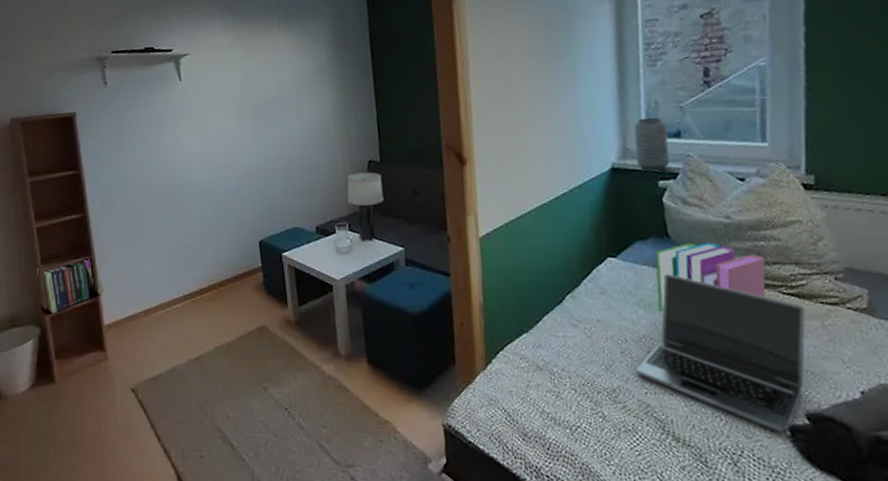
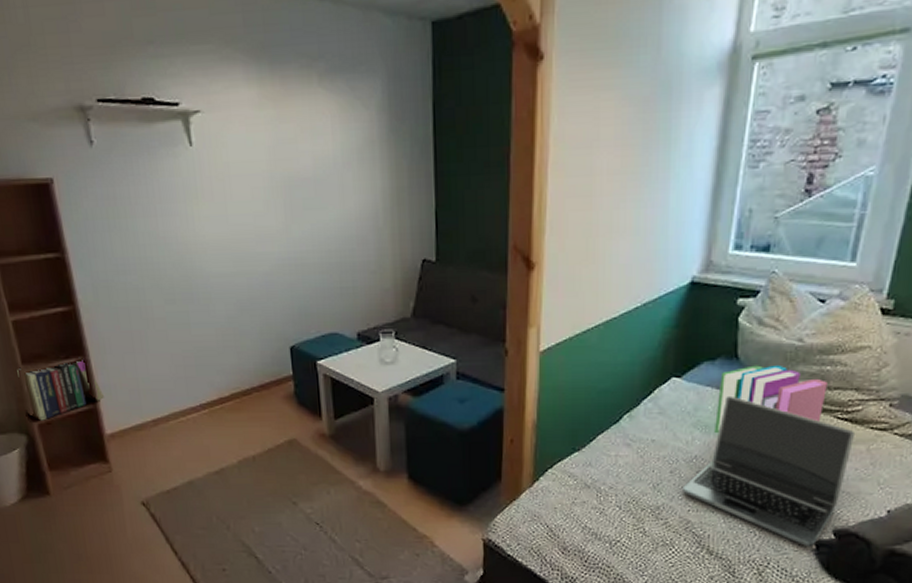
table lamp: present [346,171,384,242] -> none [394,272,437,351]
vase: present [633,117,670,172] -> none [718,227,757,288]

